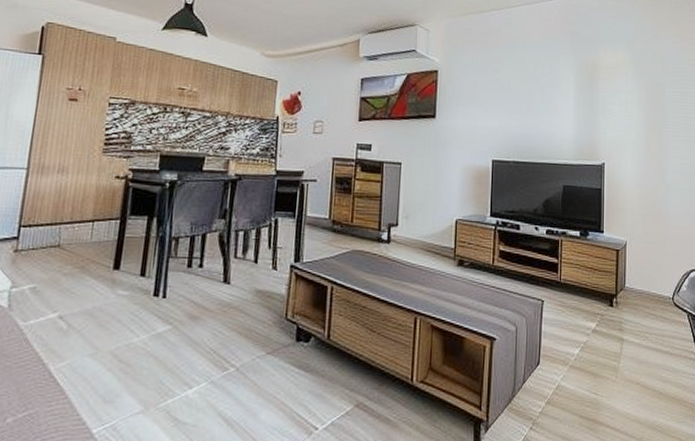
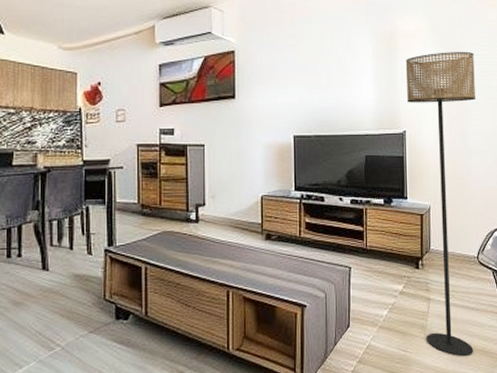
floor lamp: none [606,87,676,404] -> present [405,52,476,357]

